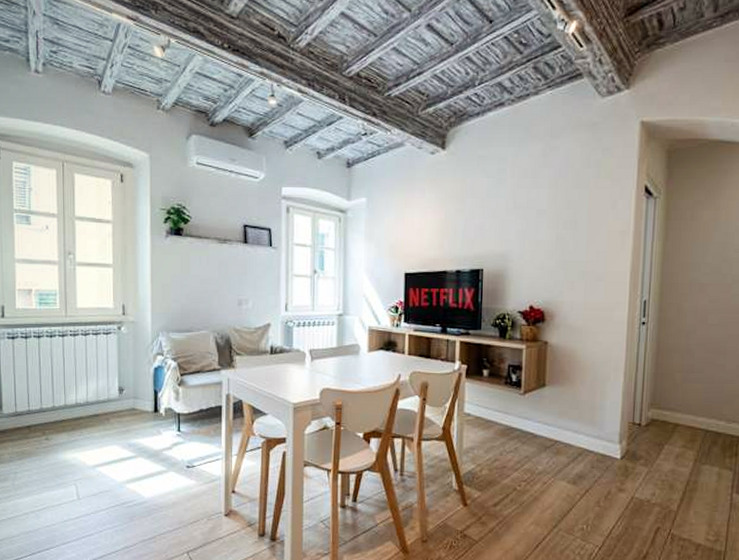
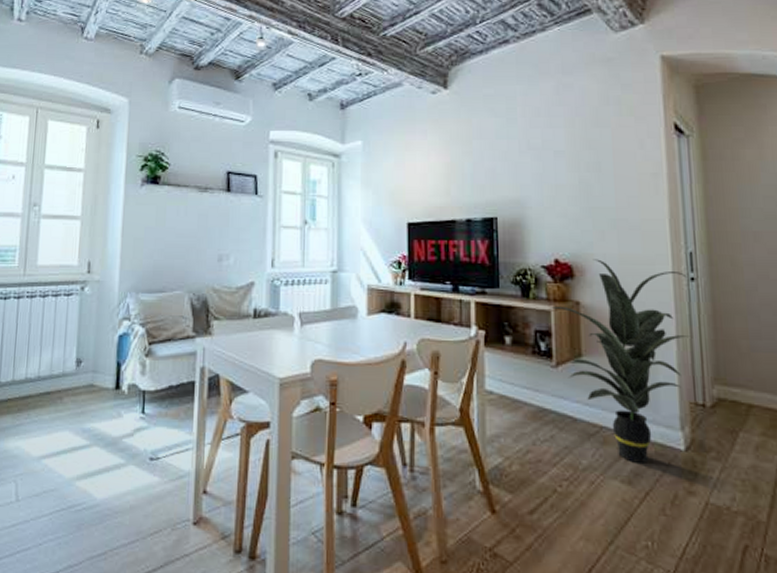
indoor plant: none [522,306,640,468] -> present [549,259,690,463]

